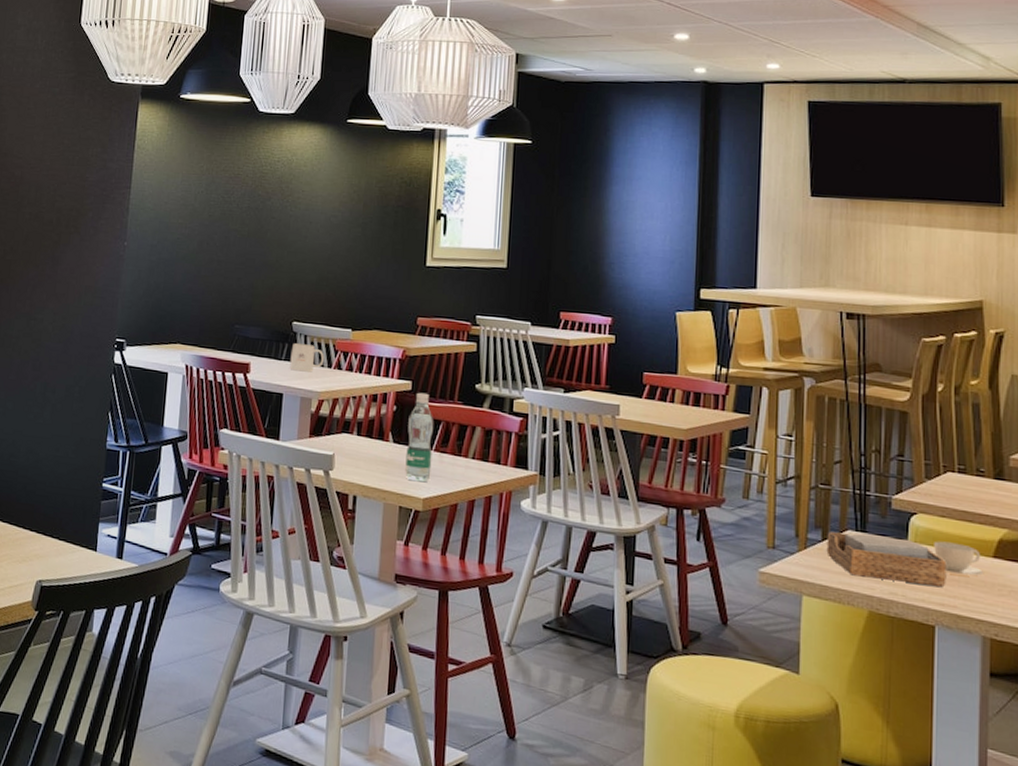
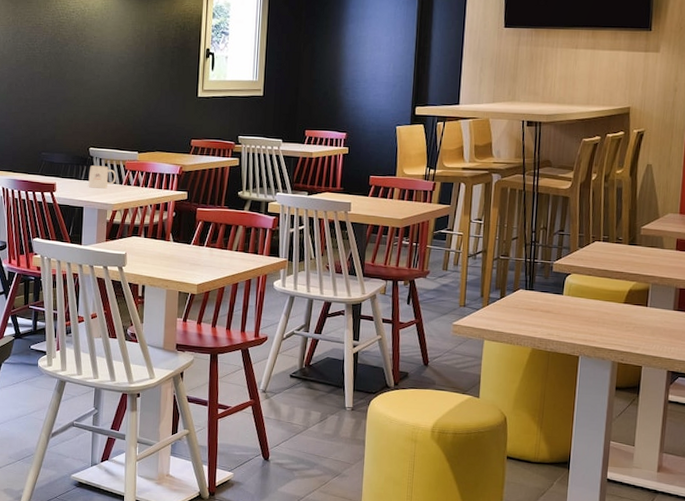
bottle: present [405,392,434,482] -> none [183,200,206,272]
napkin holder: present [826,531,947,587] -> none [503,291,590,328]
teacup: present [934,541,984,576] -> none [581,293,617,318]

